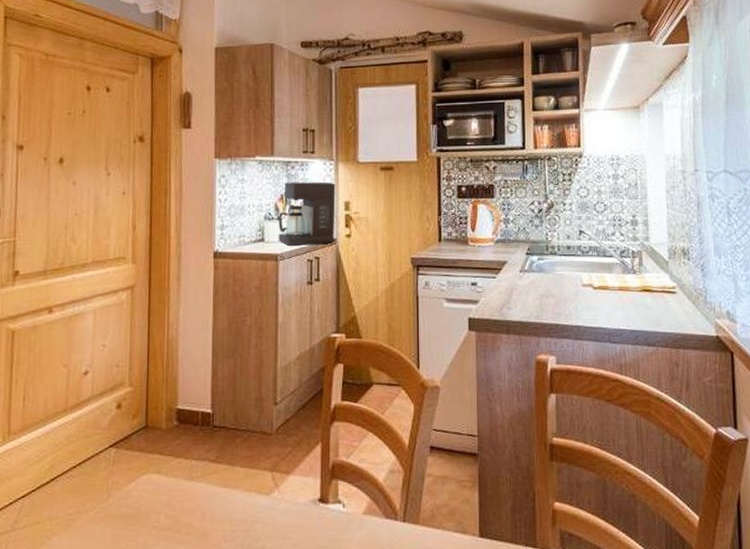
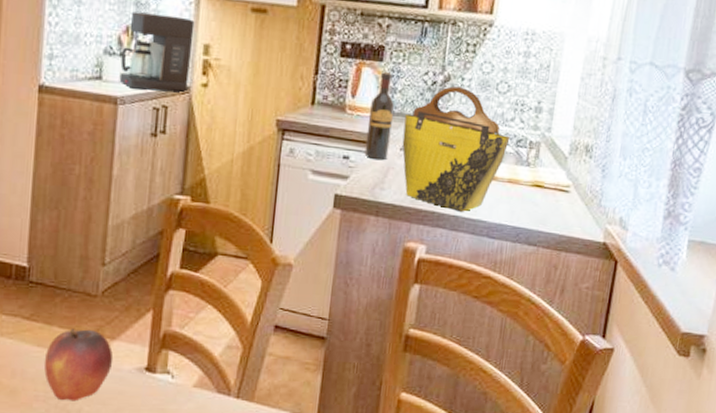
fruit: none [229,466,290,539] -> present [43,328,114,402]
wine bottle: none [488,207,510,282] -> present [364,72,395,160]
tote bag: none [520,210,614,323] -> present [402,86,511,213]

